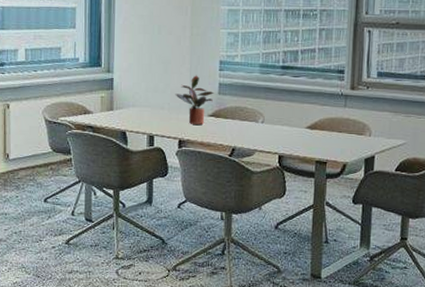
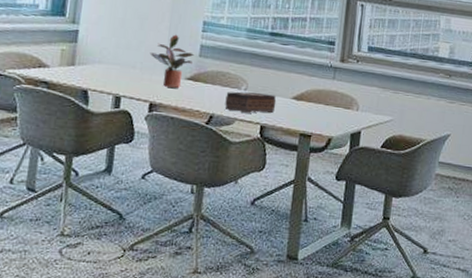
tissue box: none [245,124,292,144] -> present [224,91,277,113]

